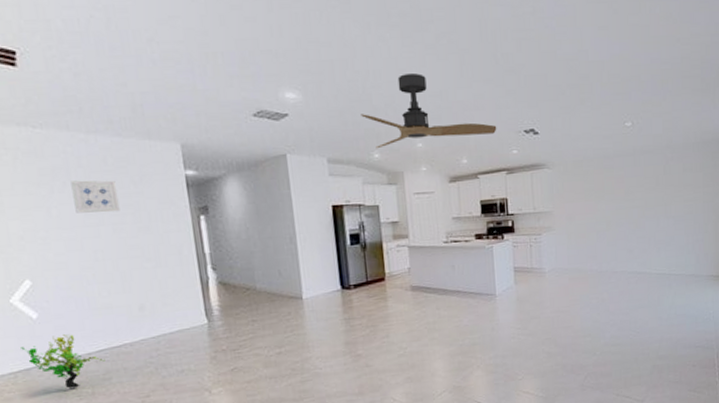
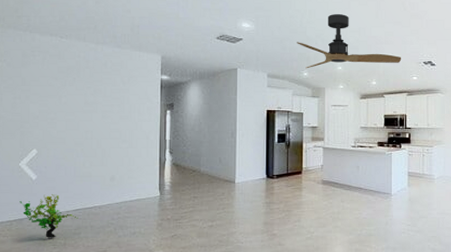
wall art: present [70,180,120,213] -> none [78,78,110,103]

